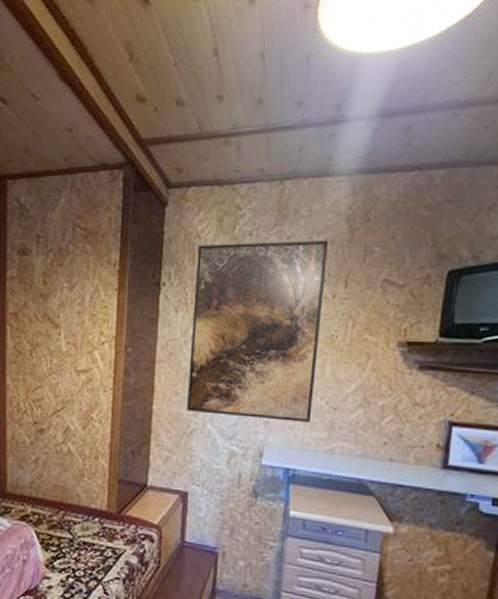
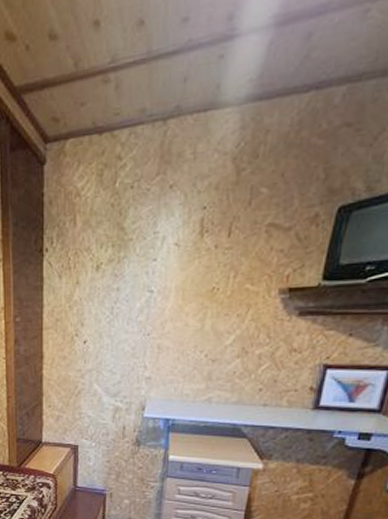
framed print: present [186,240,329,424] -> none [73,185,213,377]

